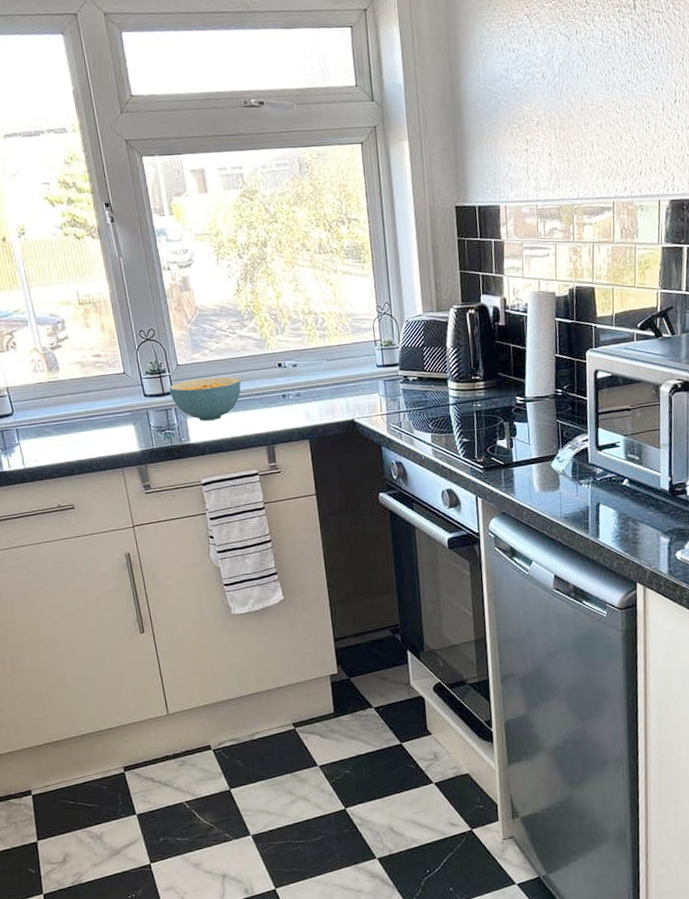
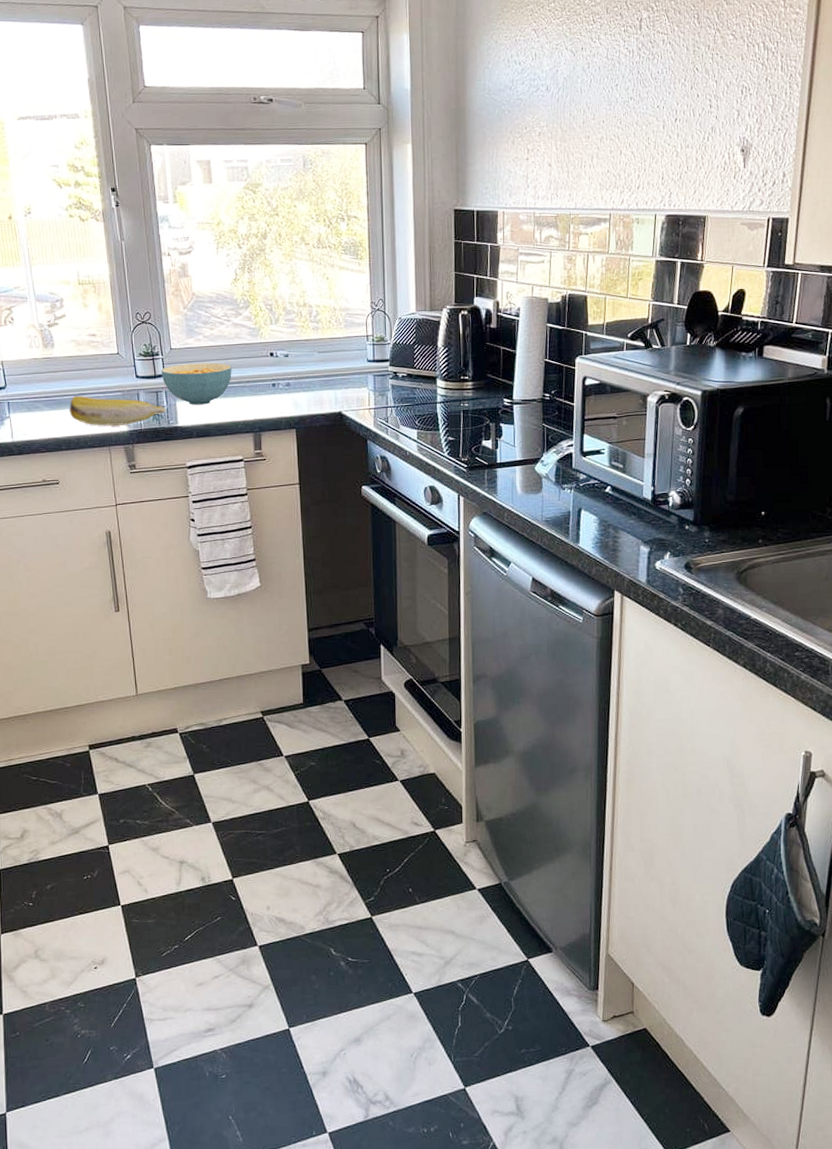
banana: none [79,417,178,447] -> present [69,395,167,426]

